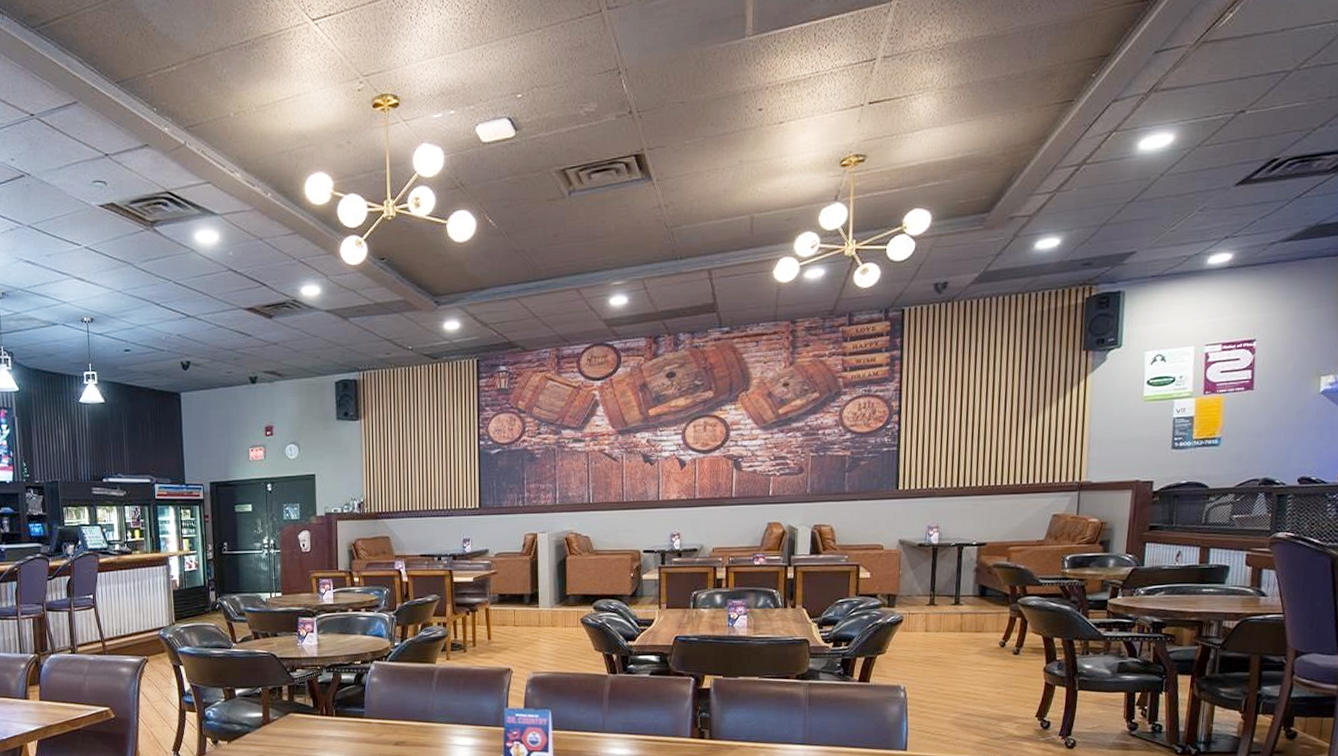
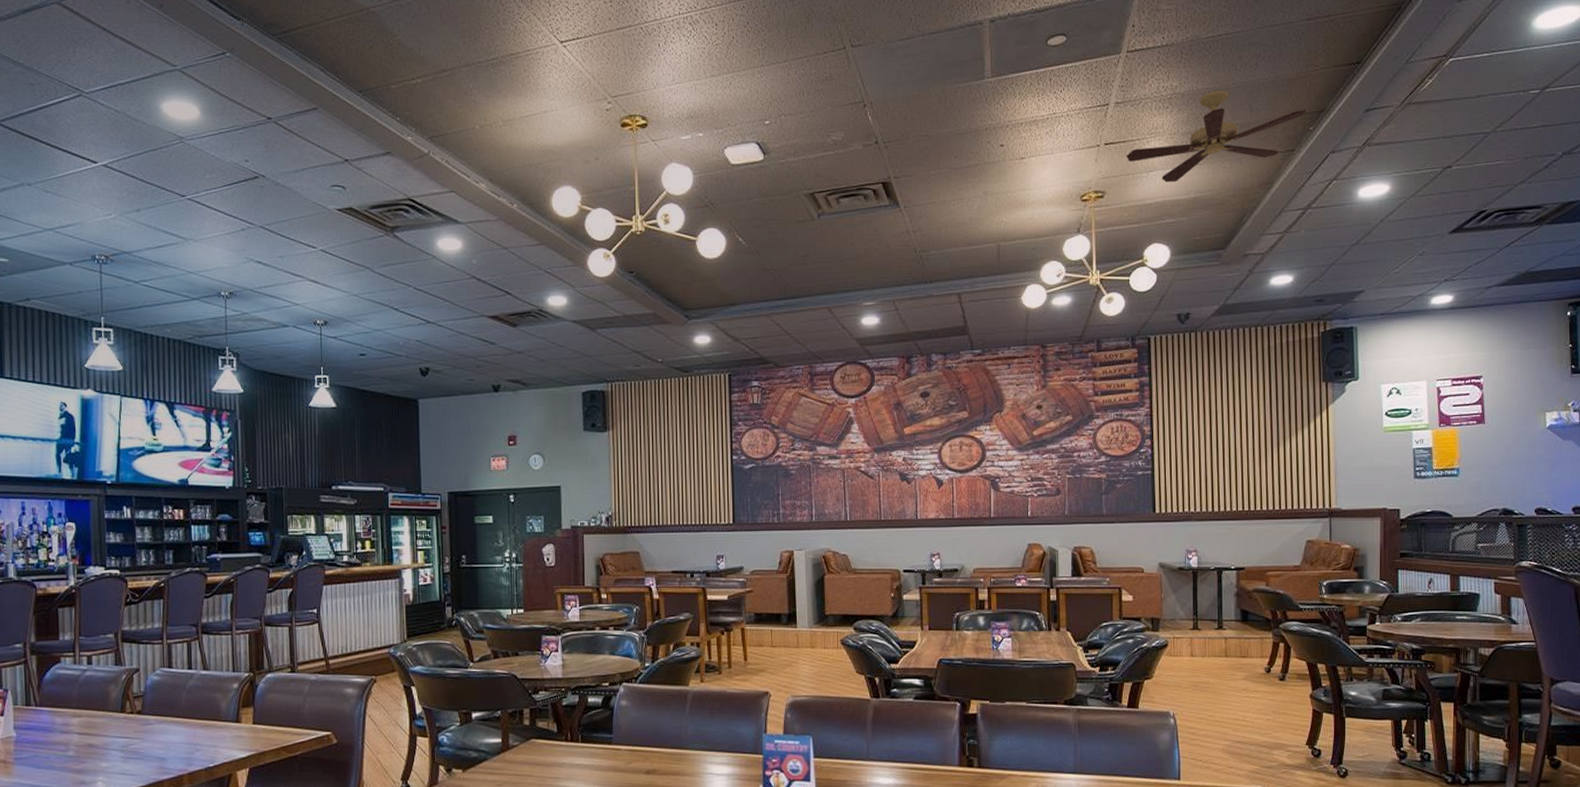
ceiling fan: none [891,37,1090,142] -> present [1126,90,1306,182]

